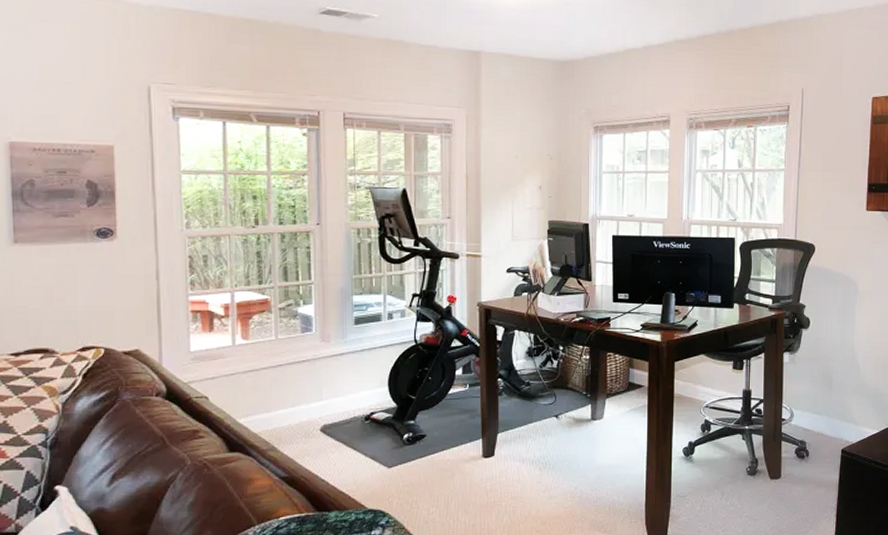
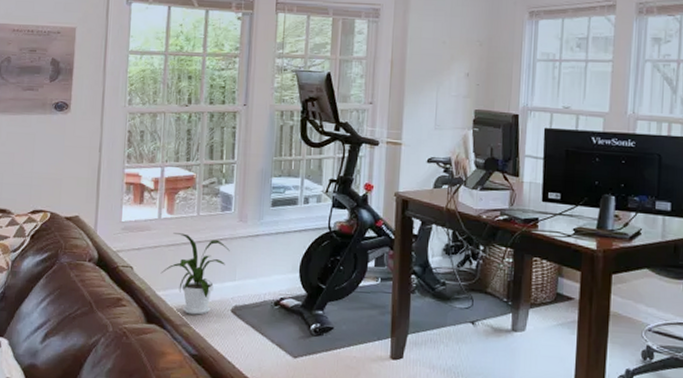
house plant: none [240,358,314,438] -> present [160,233,230,315]

